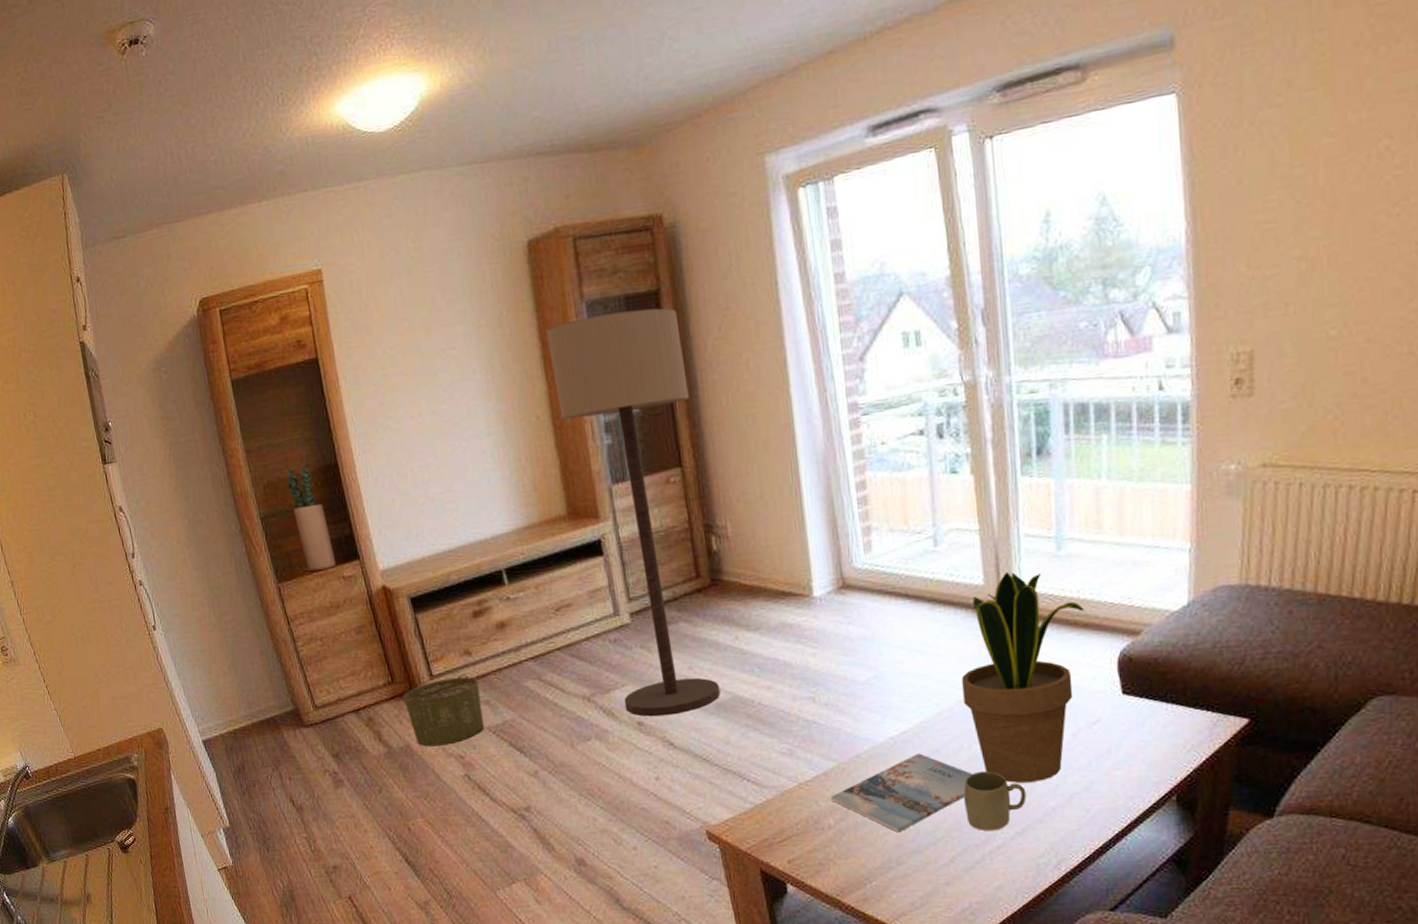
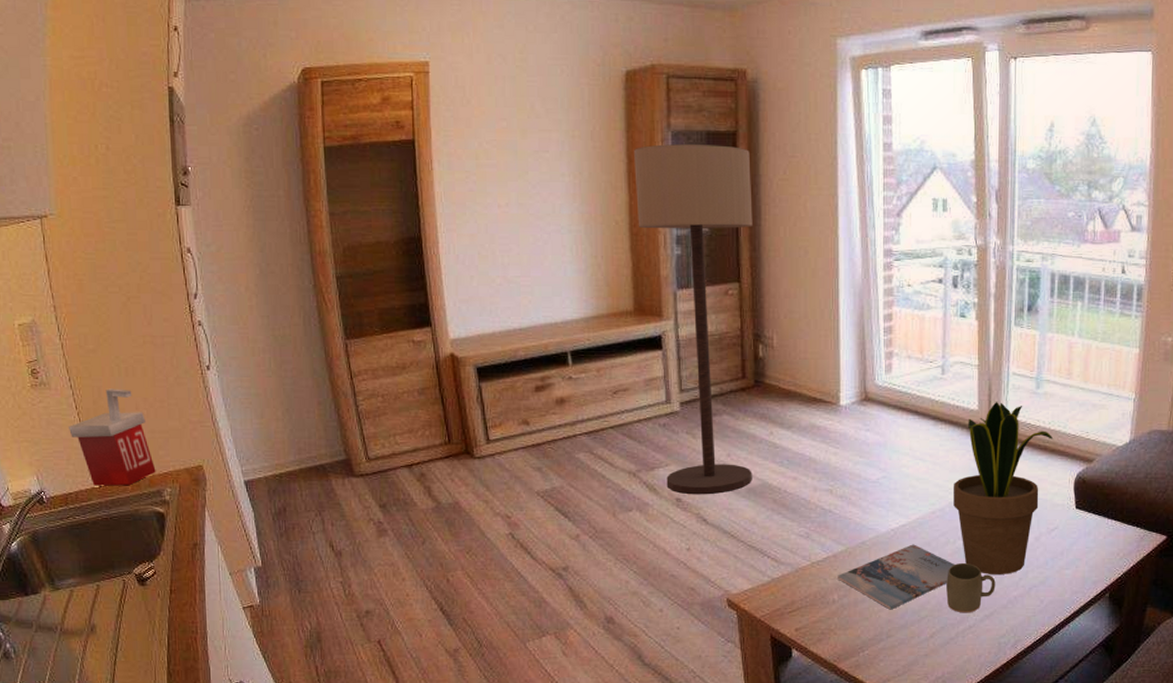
soap dispenser: none [40,658,122,757] -> present [69,388,156,486]
vase: present [286,462,337,572] -> none [368,232,408,333]
basket: present [402,673,484,747] -> none [457,441,534,505]

